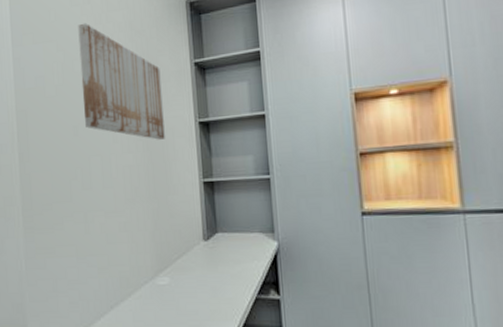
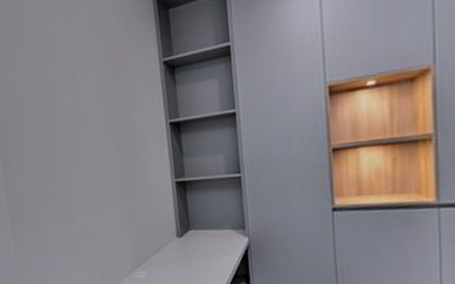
wall art: present [78,22,165,140] -> none [46,24,137,142]

